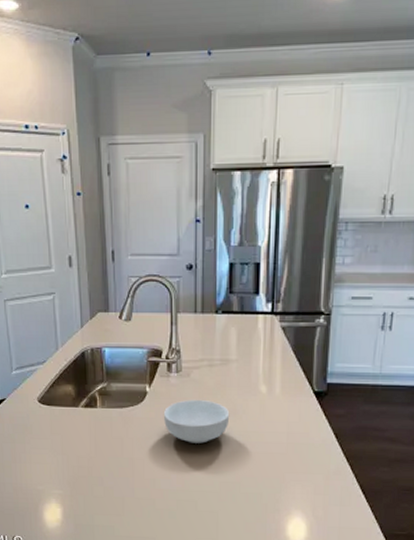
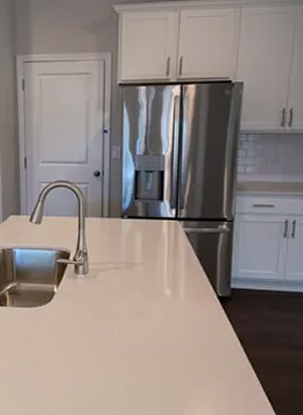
cereal bowl: present [163,399,230,444] -> none [70,300,135,345]

